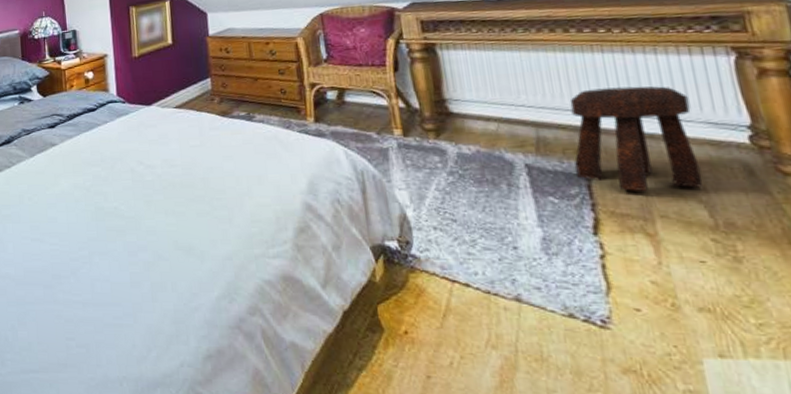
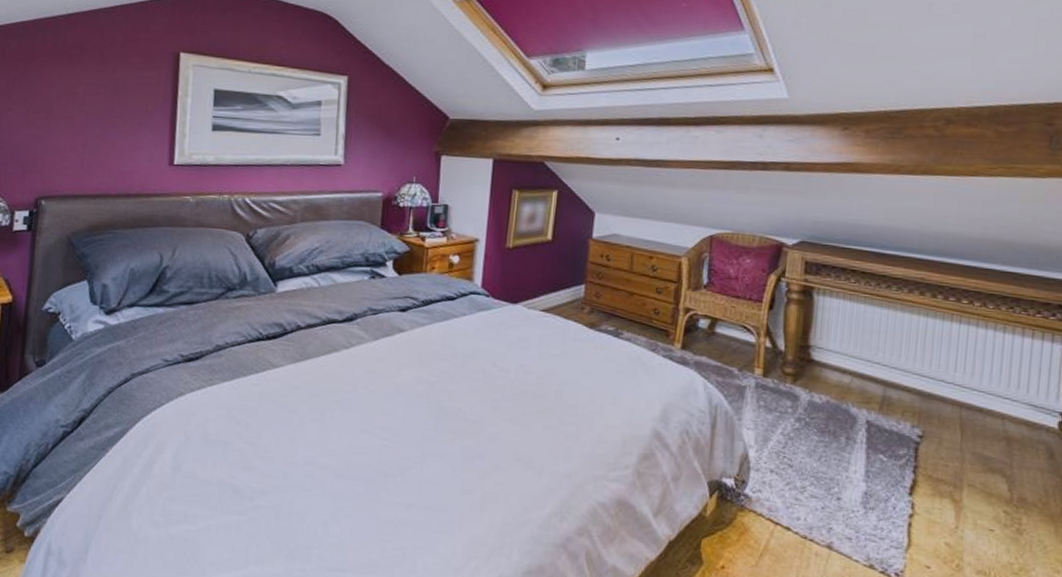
stool: present [569,86,703,191] -> none [909,357,1020,463]

